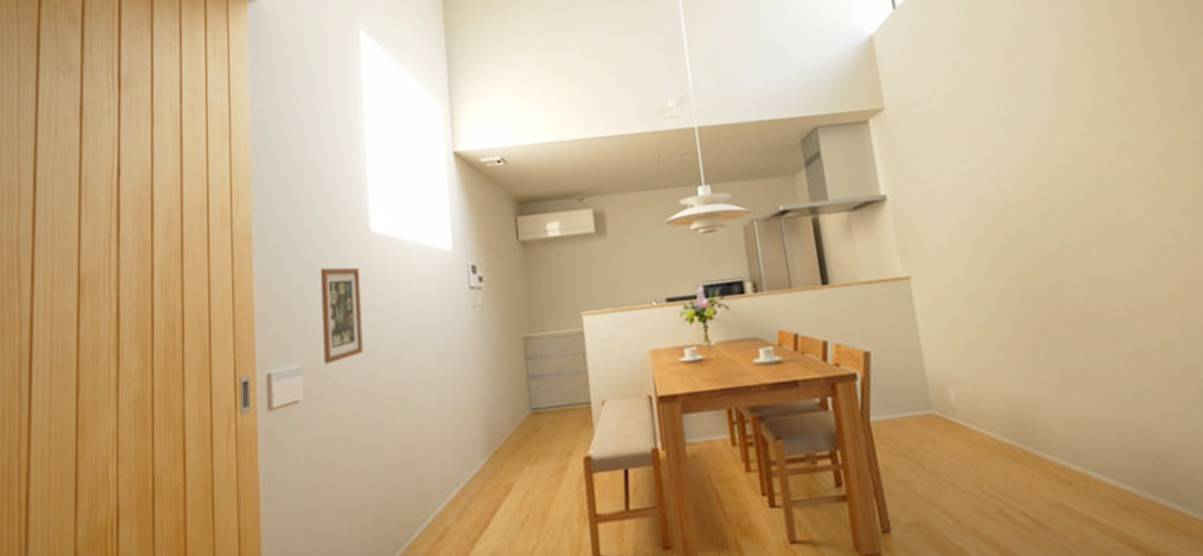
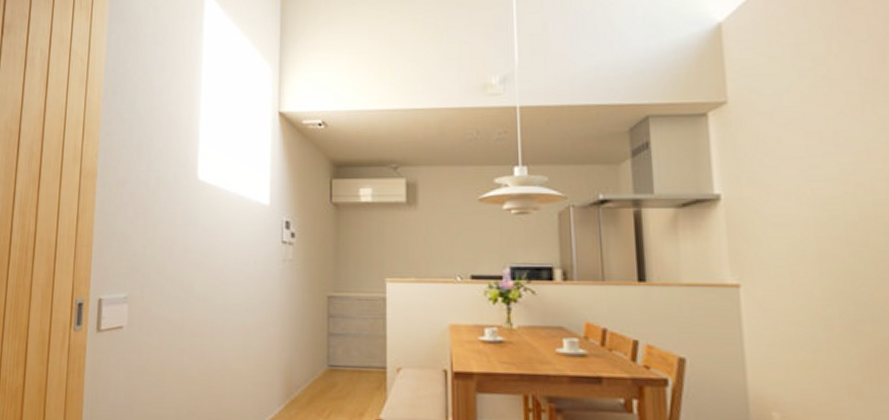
picture frame: present [320,267,363,365] -> none [147,208,185,297]

